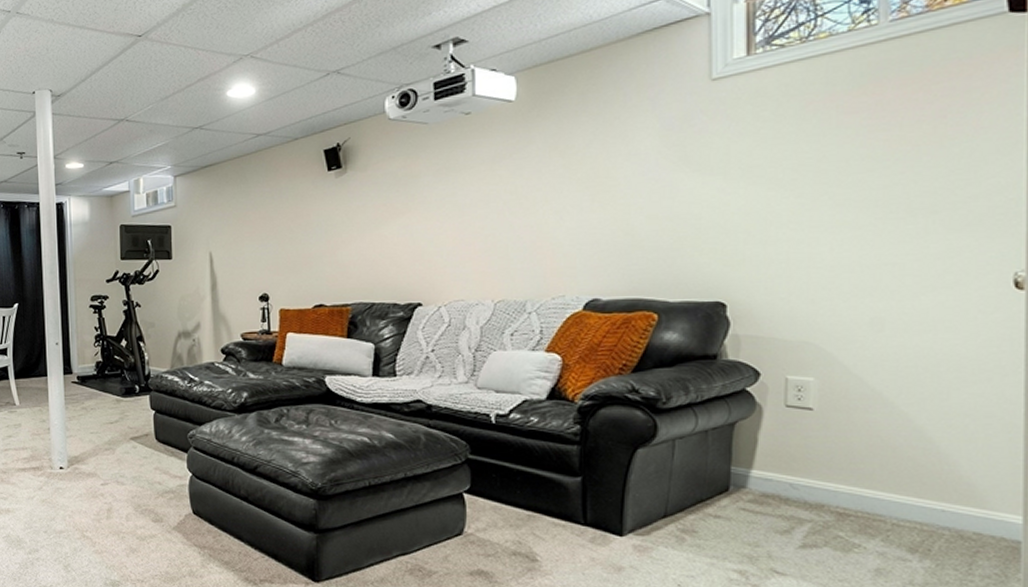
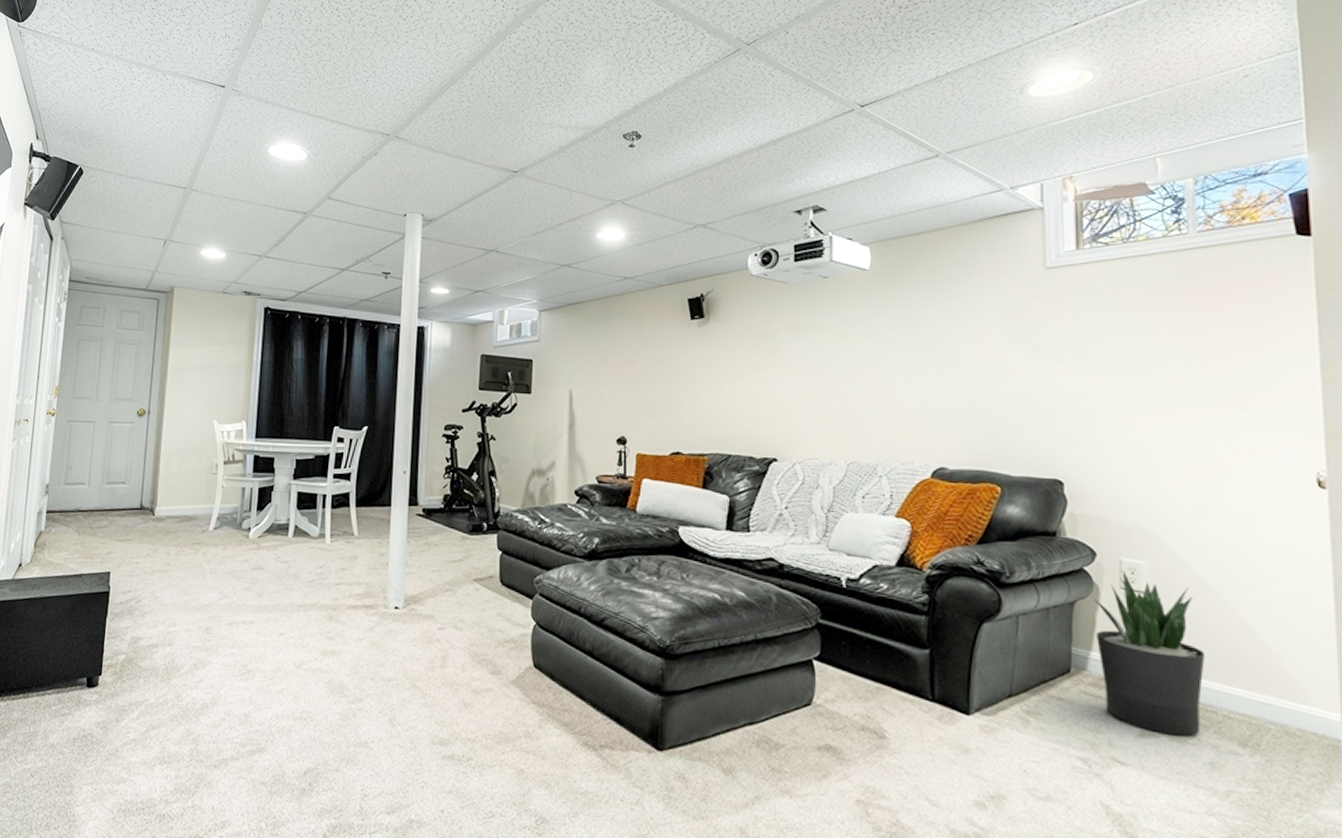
planter: none [756,389,875,546] -> present [1094,571,1205,737]

